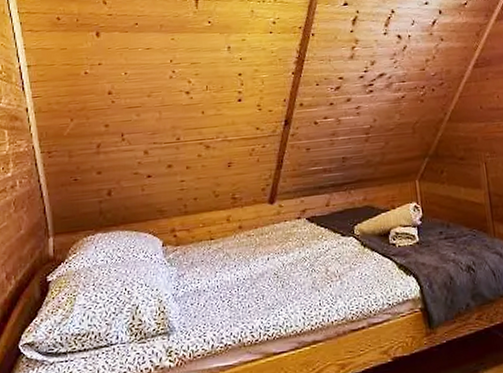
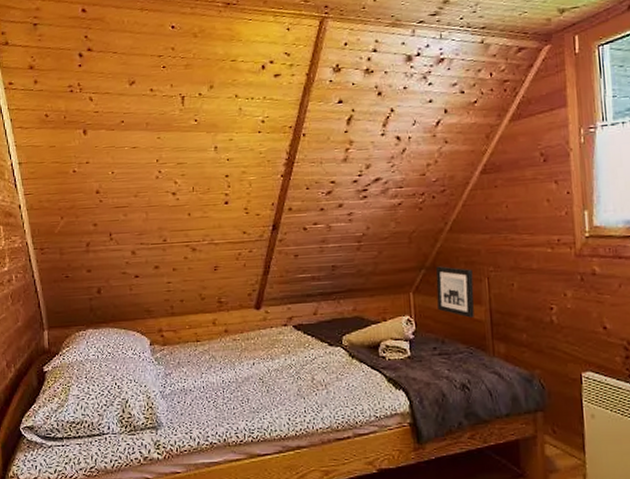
wall art: none [438,153,475,202] -> present [436,266,475,318]

